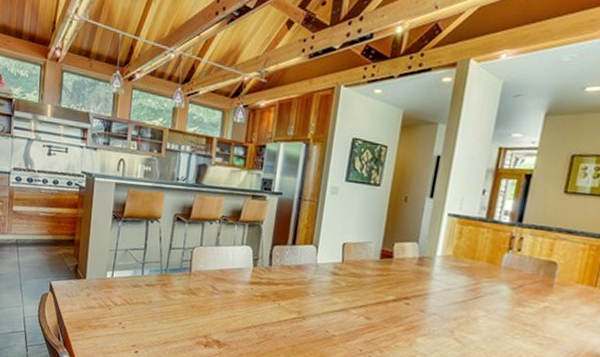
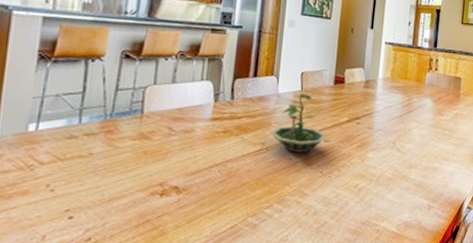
terrarium: none [306,266,369,328] -> present [269,94,327,153]

